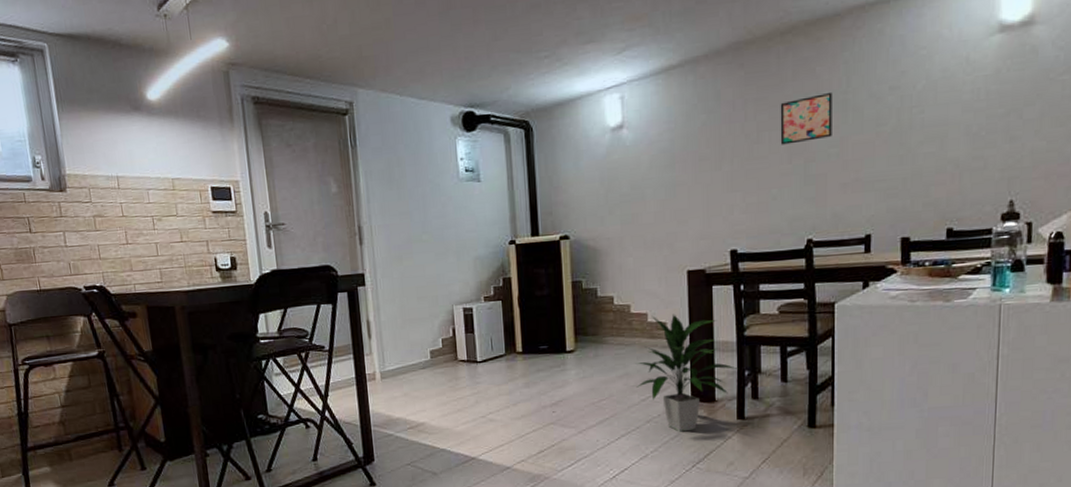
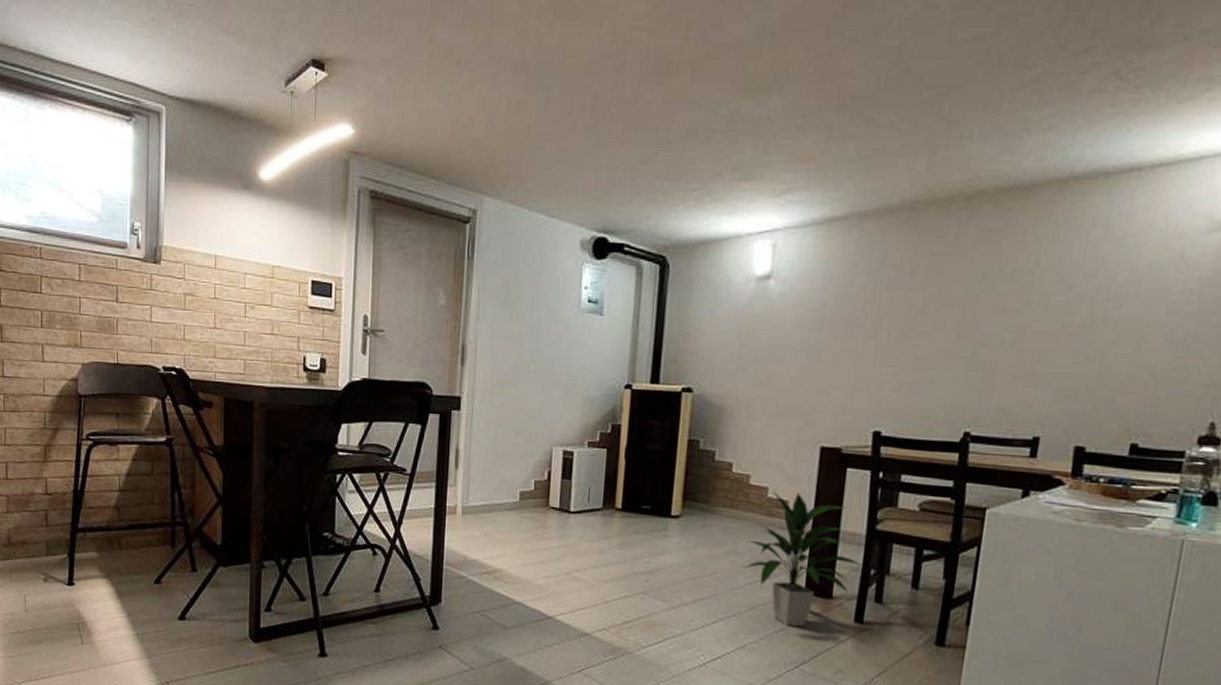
wall art: present [780,91,832,145] -> none [948,270,1017,323]

